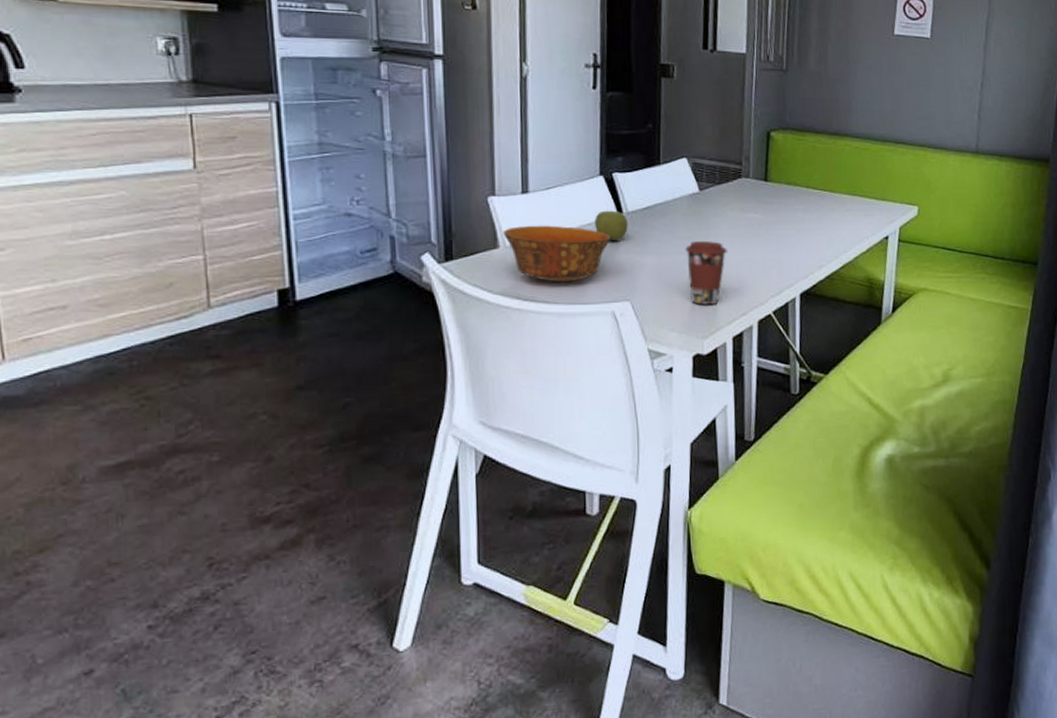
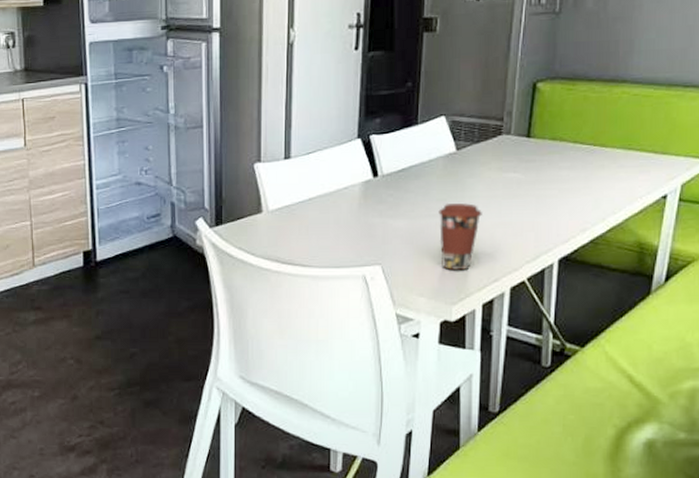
bowl: present [503,225,611,282] -> none [266,189,365,246]
apple: present [595,210,628,242] -> none [351,173,383,205]

